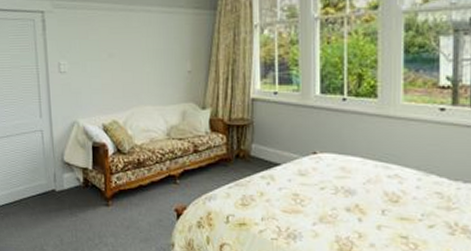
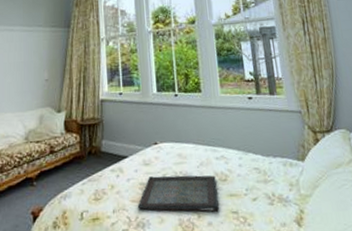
serving tray: none [289,188,385,234] -> present [137,175,219,212]

